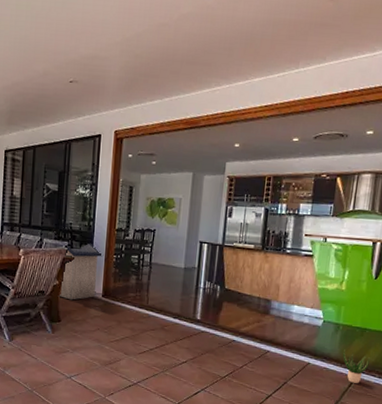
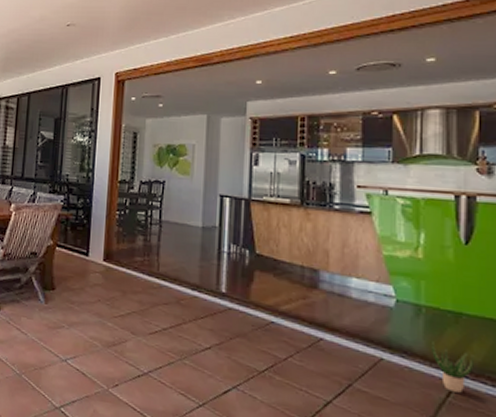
trash can: present [58,243,104,300] -> none [53,197,105,264]

